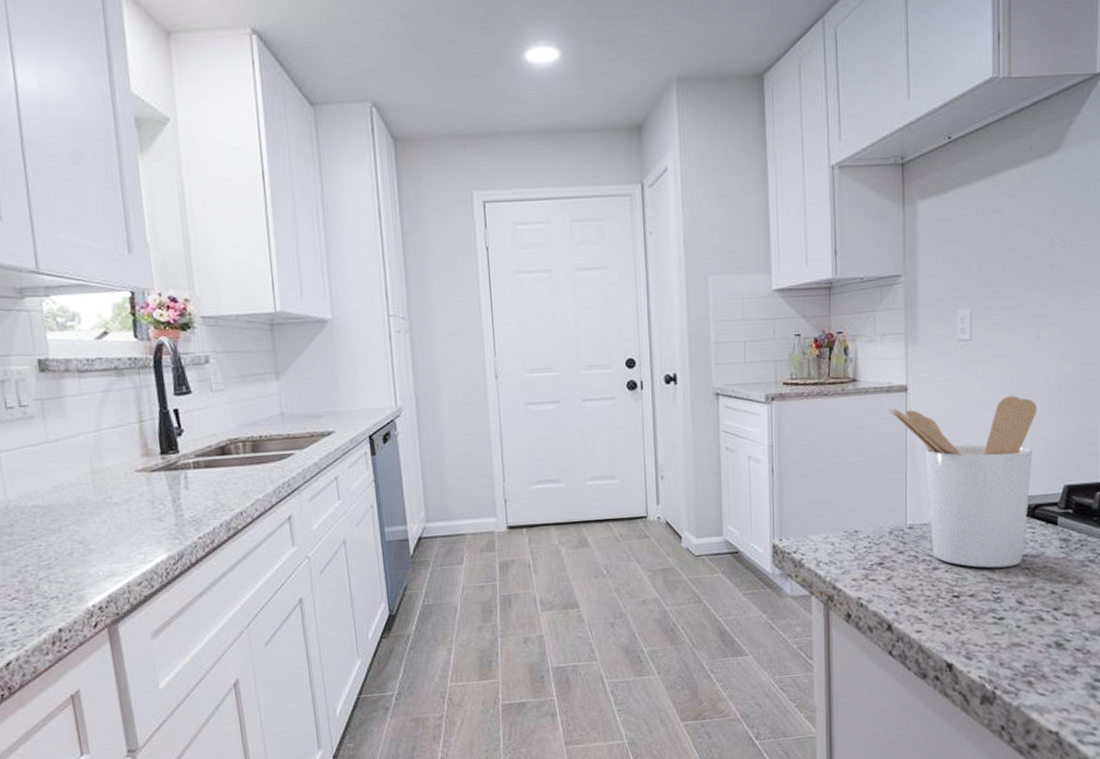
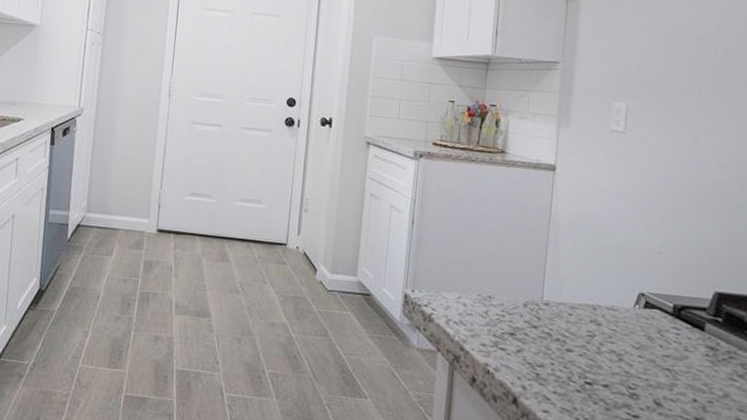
utensil holder: present [887,395,1037,568] -> none [533,183,690,365]

